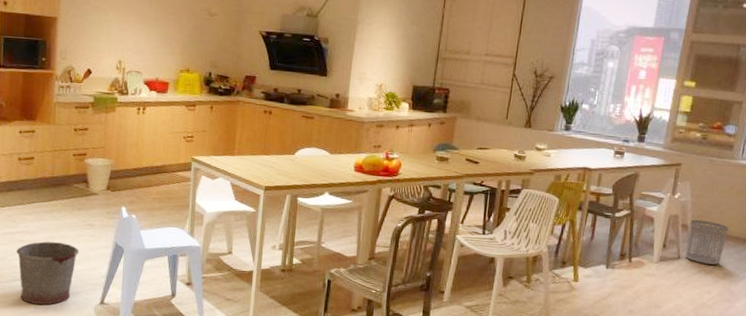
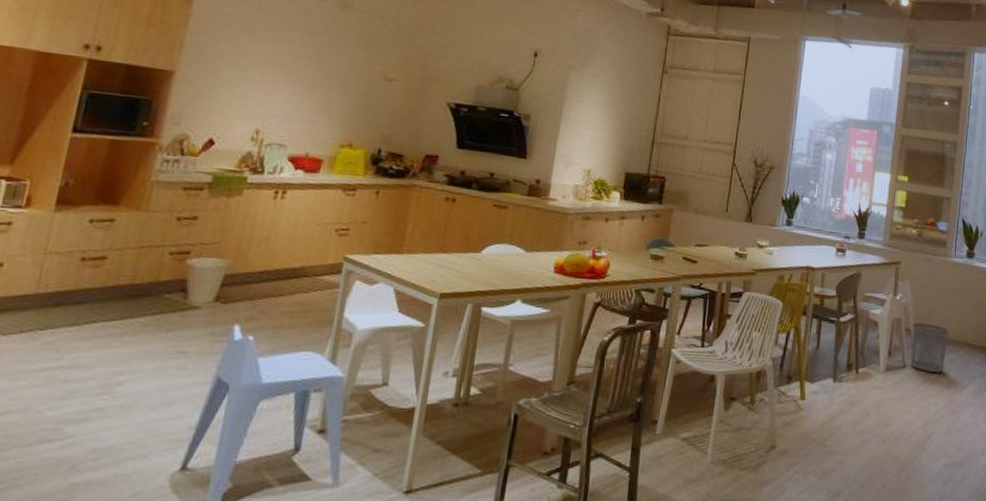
bucket: present [16,241,80,305] -> none [47,379,159,478]

